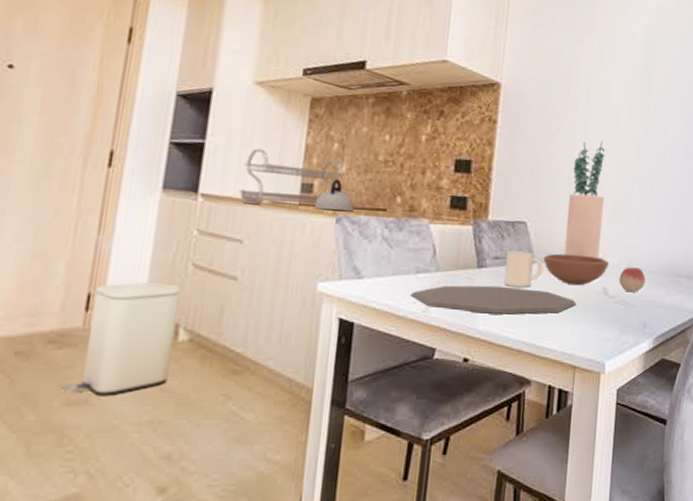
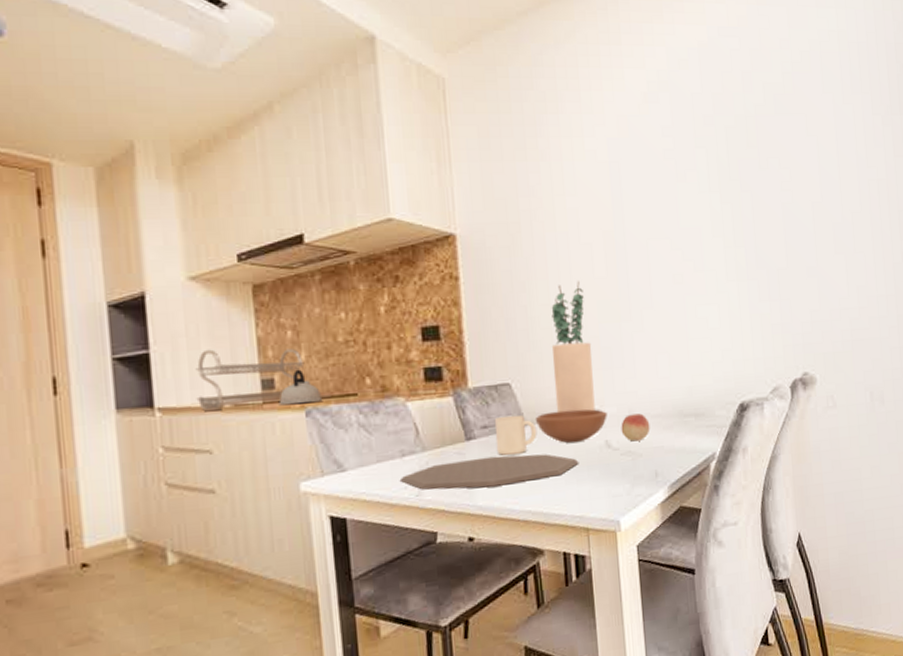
pedal bin: present [60,281,181,397] -> none [60,507,167,633]

